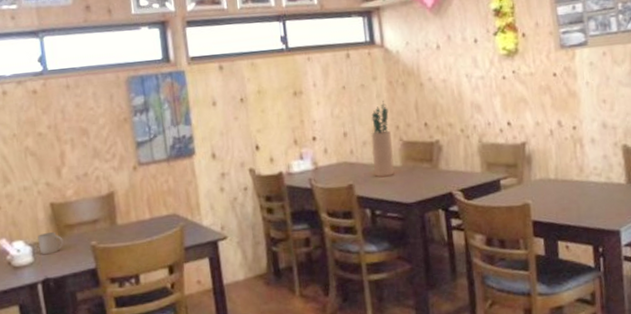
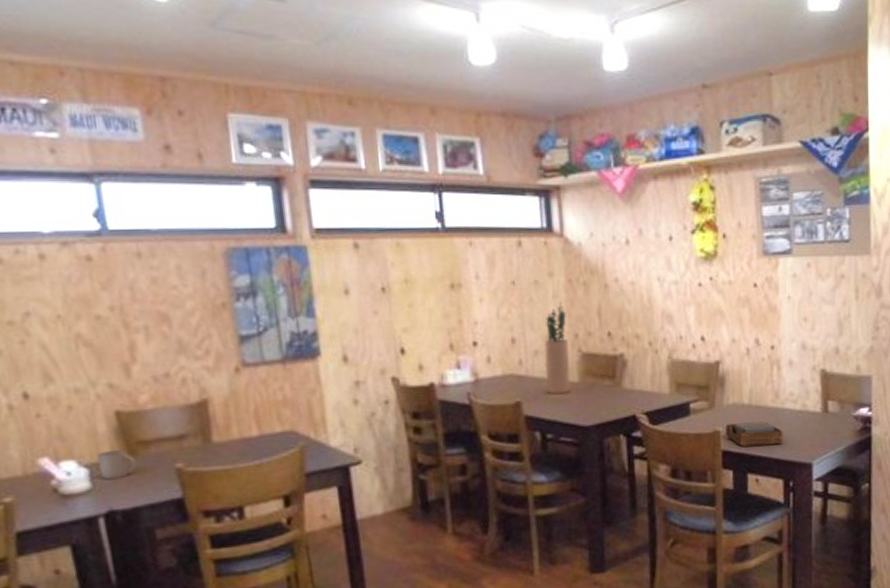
napkin holder: none [534,194,590,217] -> present [726,421,783,447]

